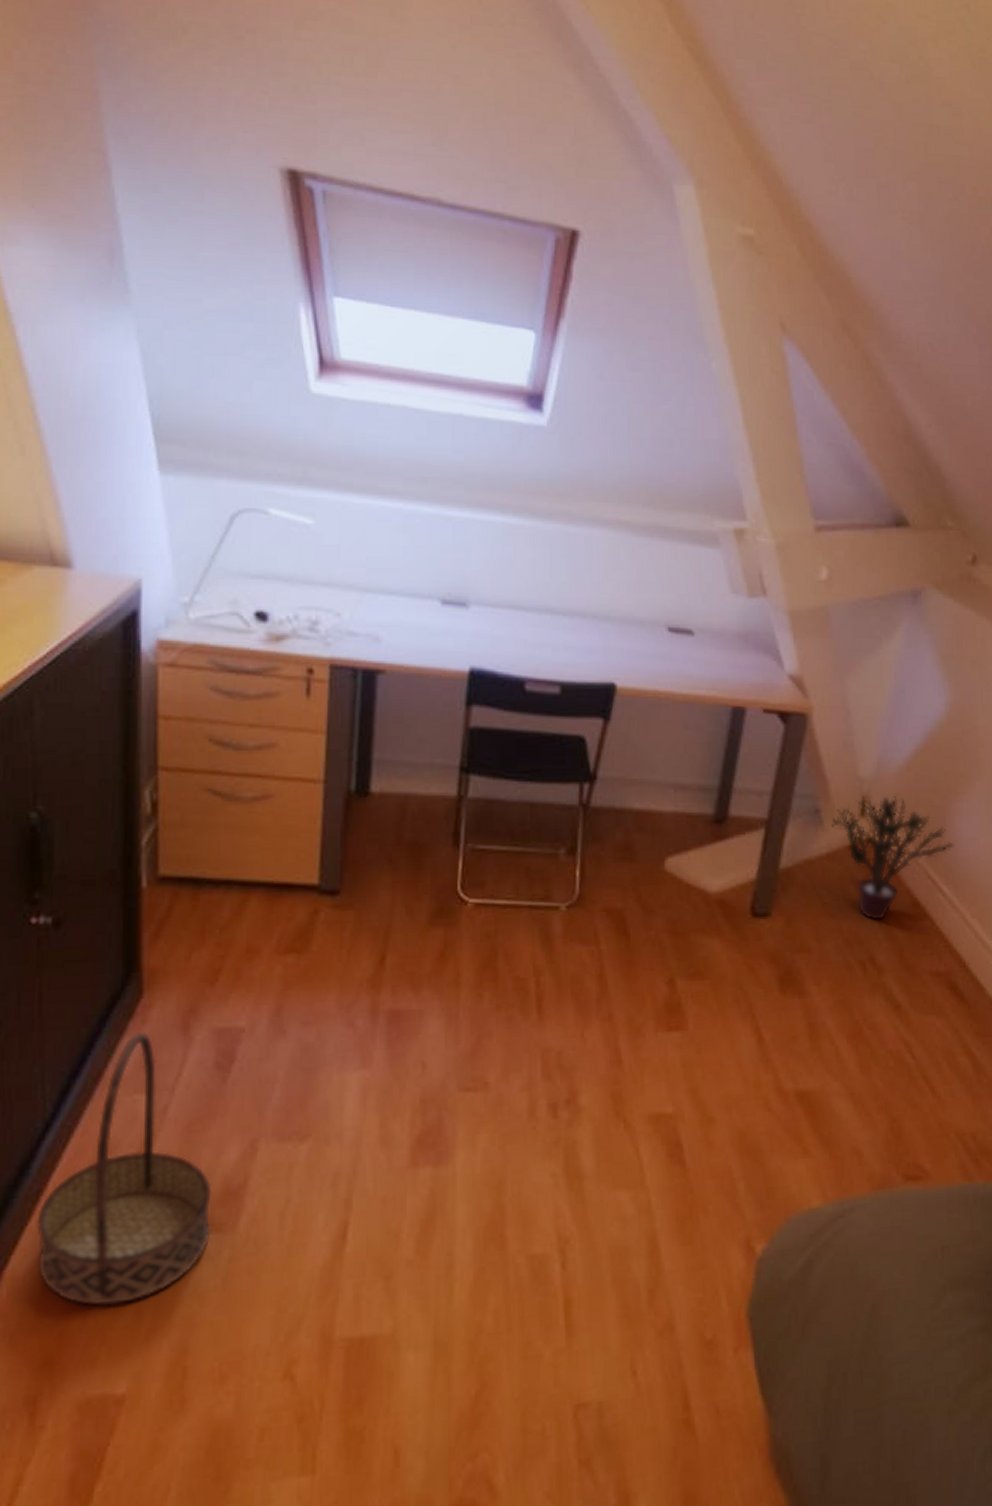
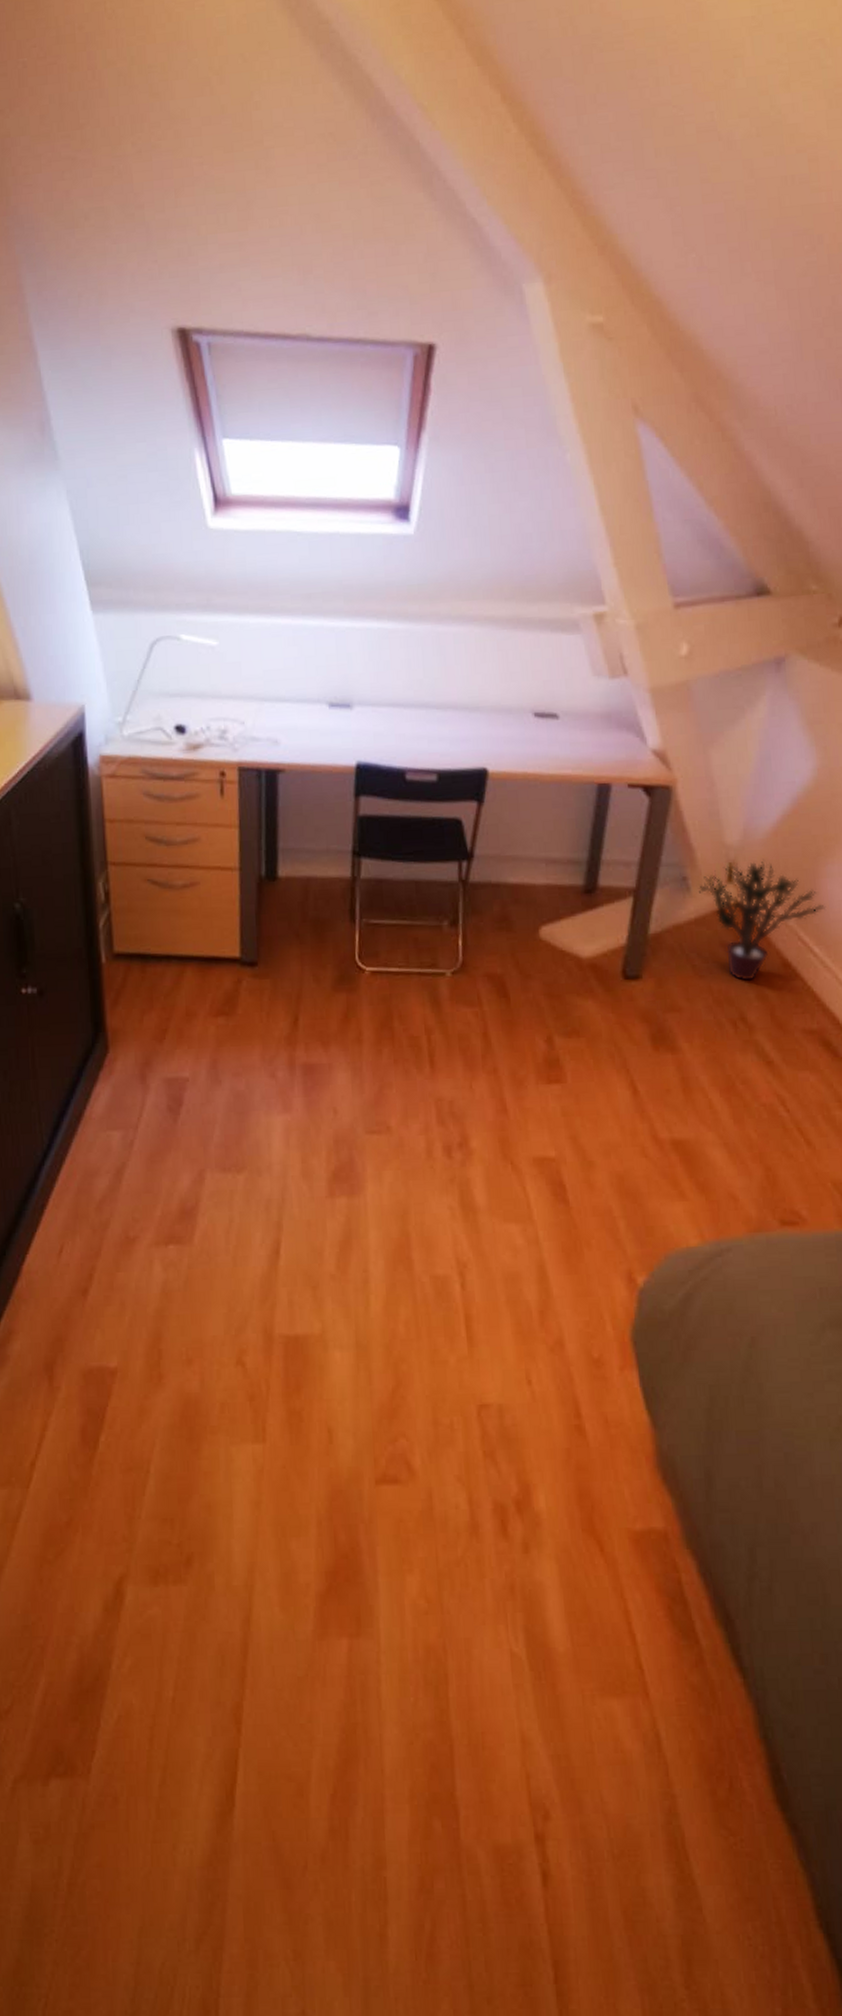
basket: present [36,1030,212,1307] -> none [43,1079,173,1298]

